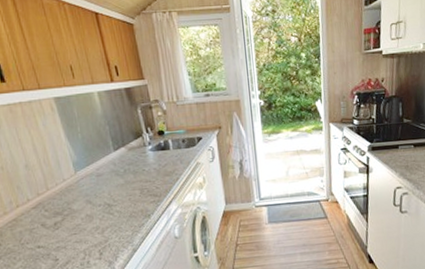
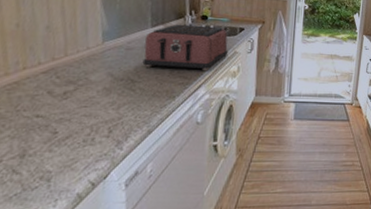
toaster: none [111,140,191,191] -> present [142,24,229,71]

